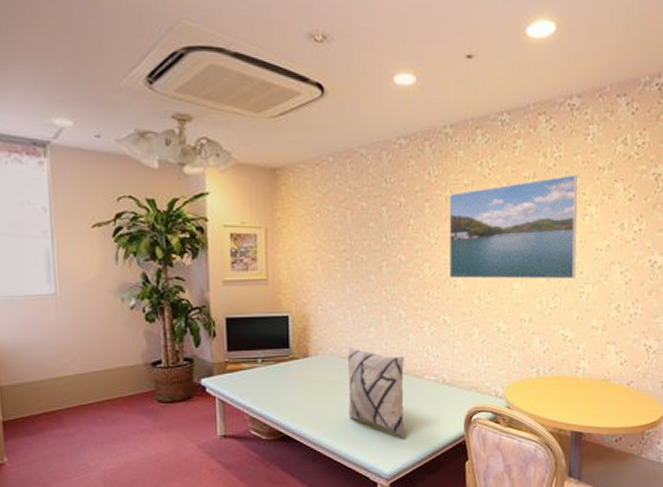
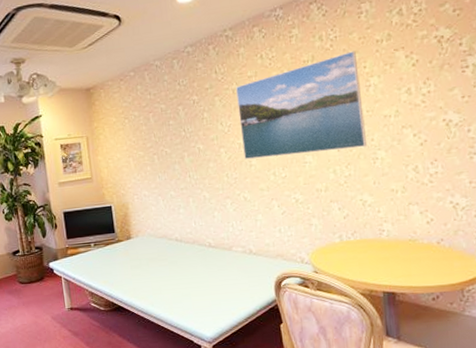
decorative pillow: present [347,346,405,439] -> none [163,227,221,305]

